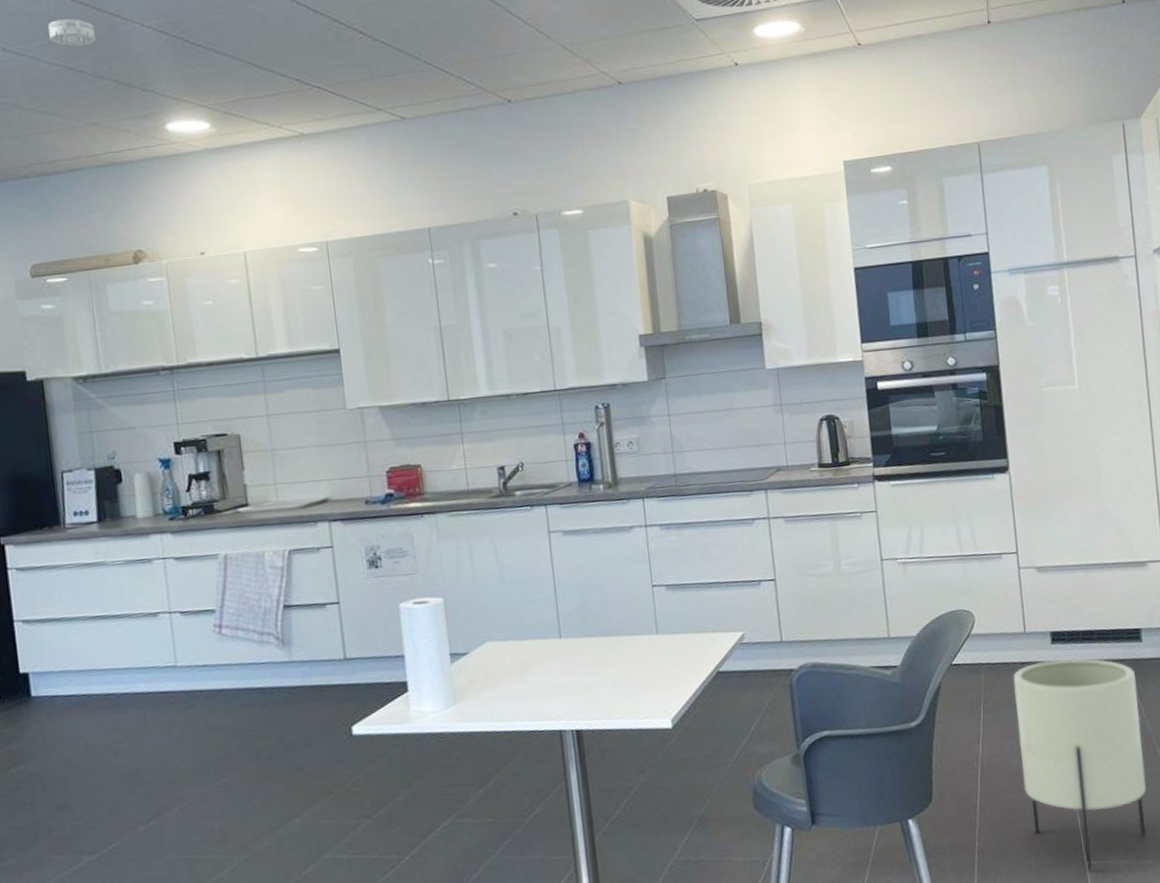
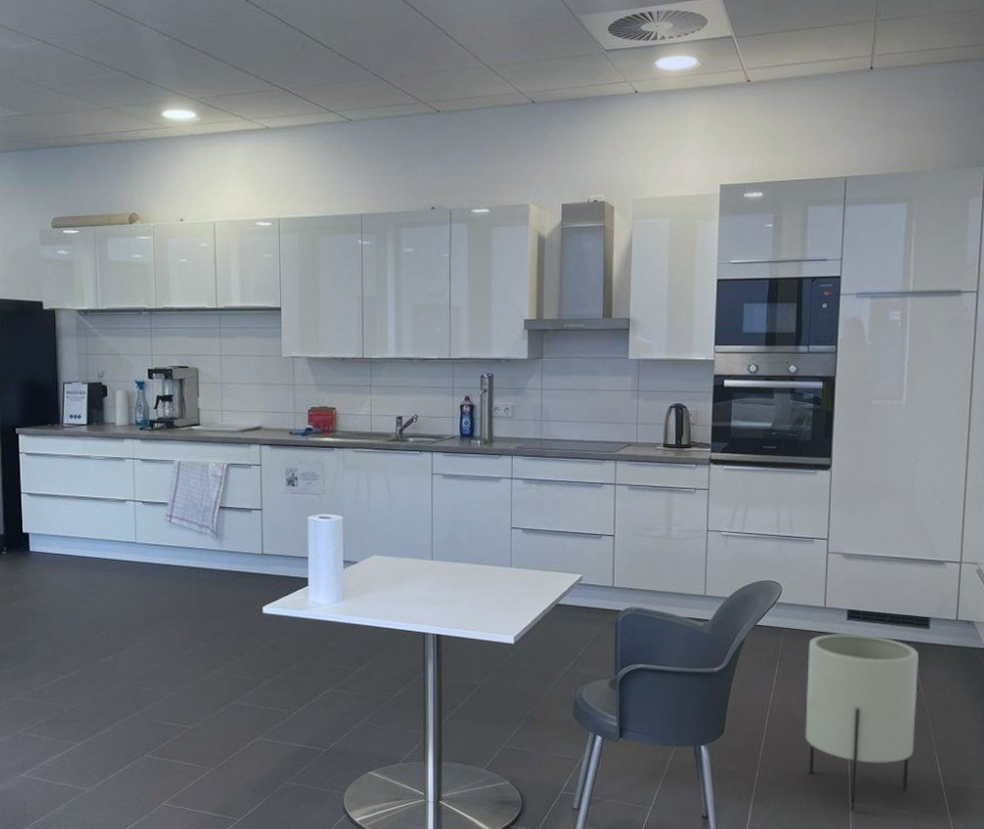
smoke detector: present [48,19,95,46] -> none [79,20,114,43]

